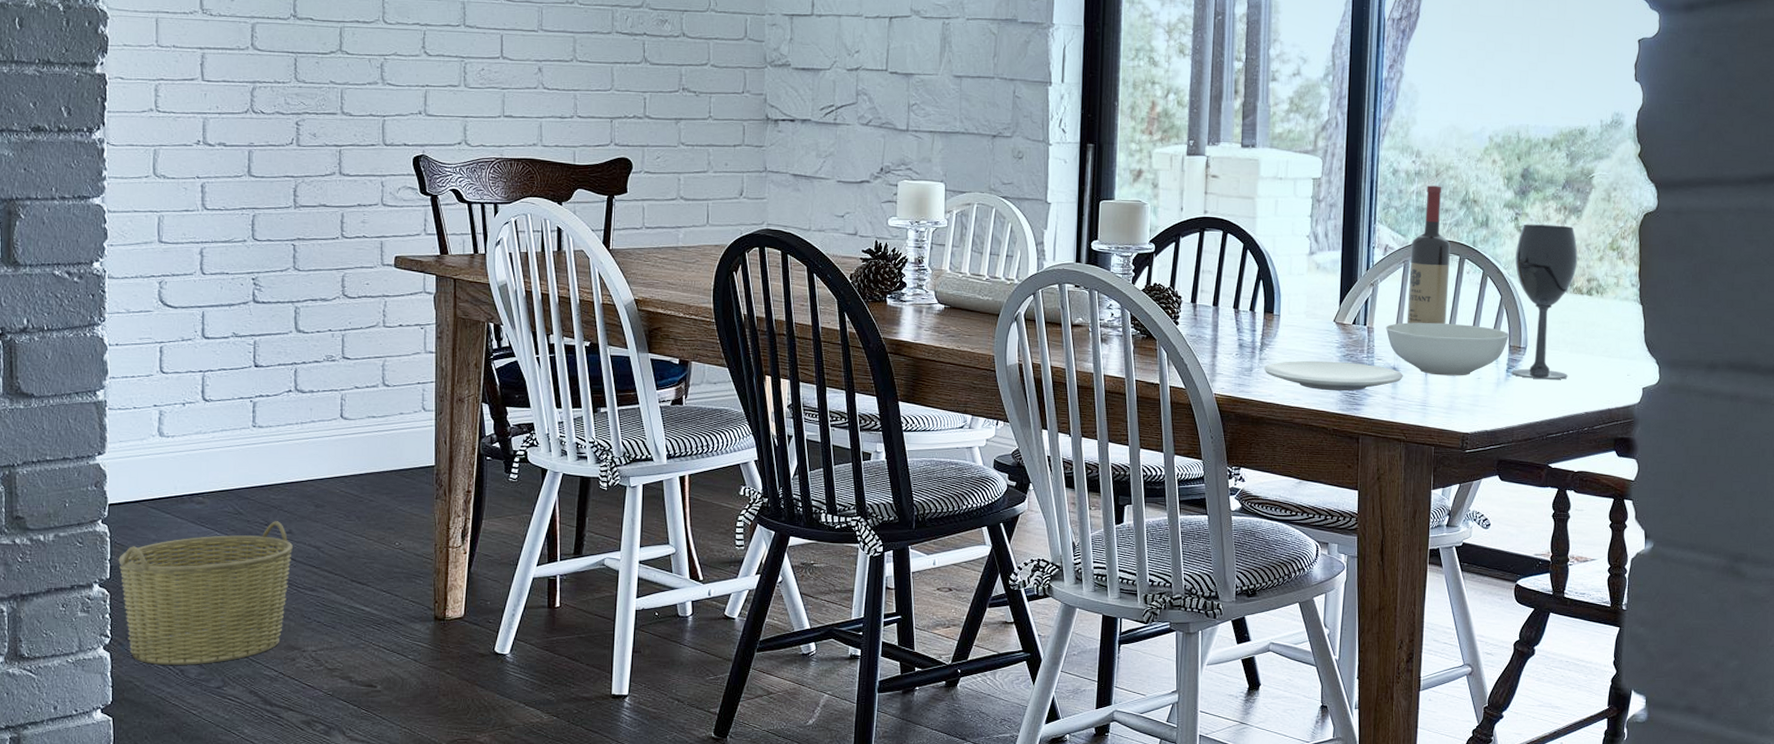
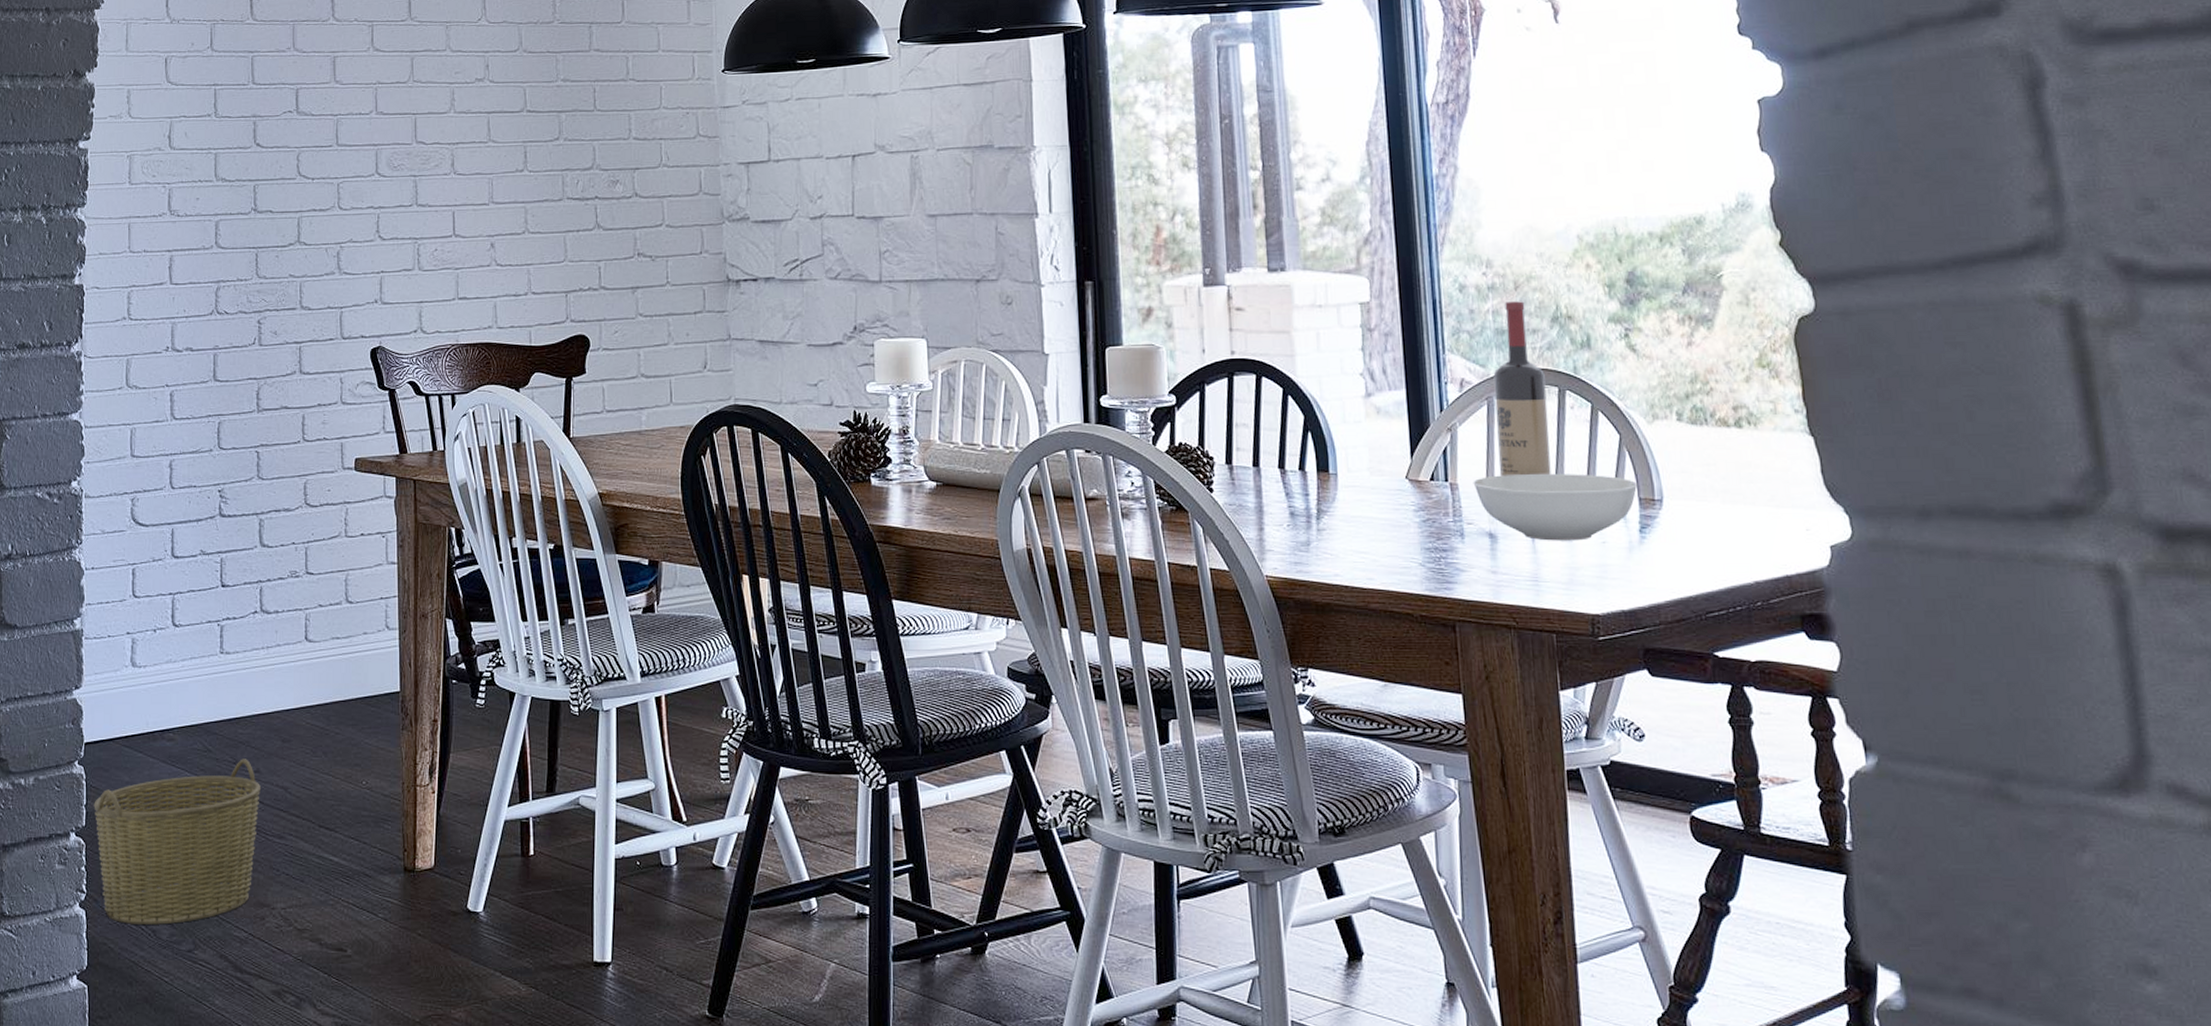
plate: present [1264,360,1403,392] -> none [1324,528,1504,567]
wine glass: present [1510,224,1578,379] -> none [1631,340,1724,540]

